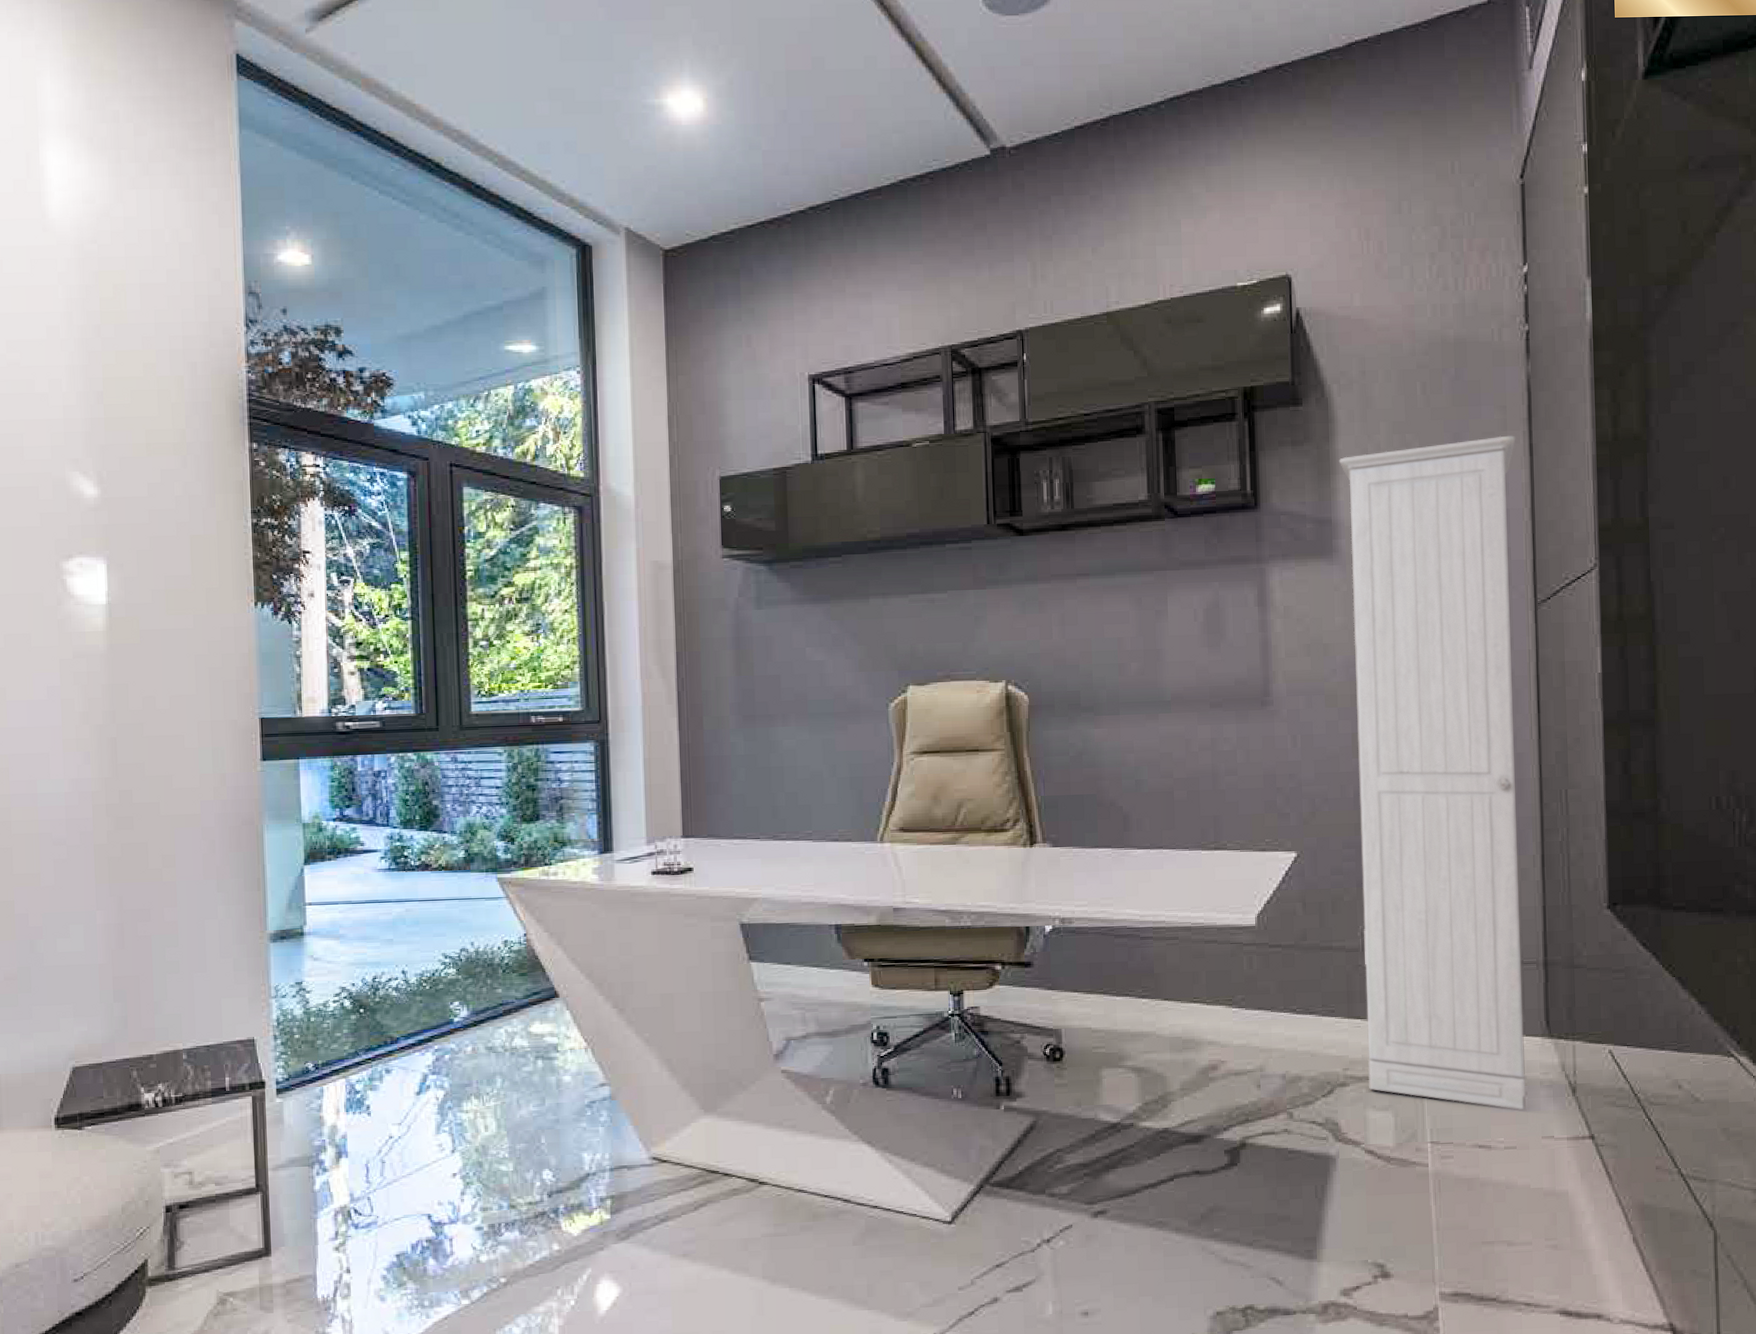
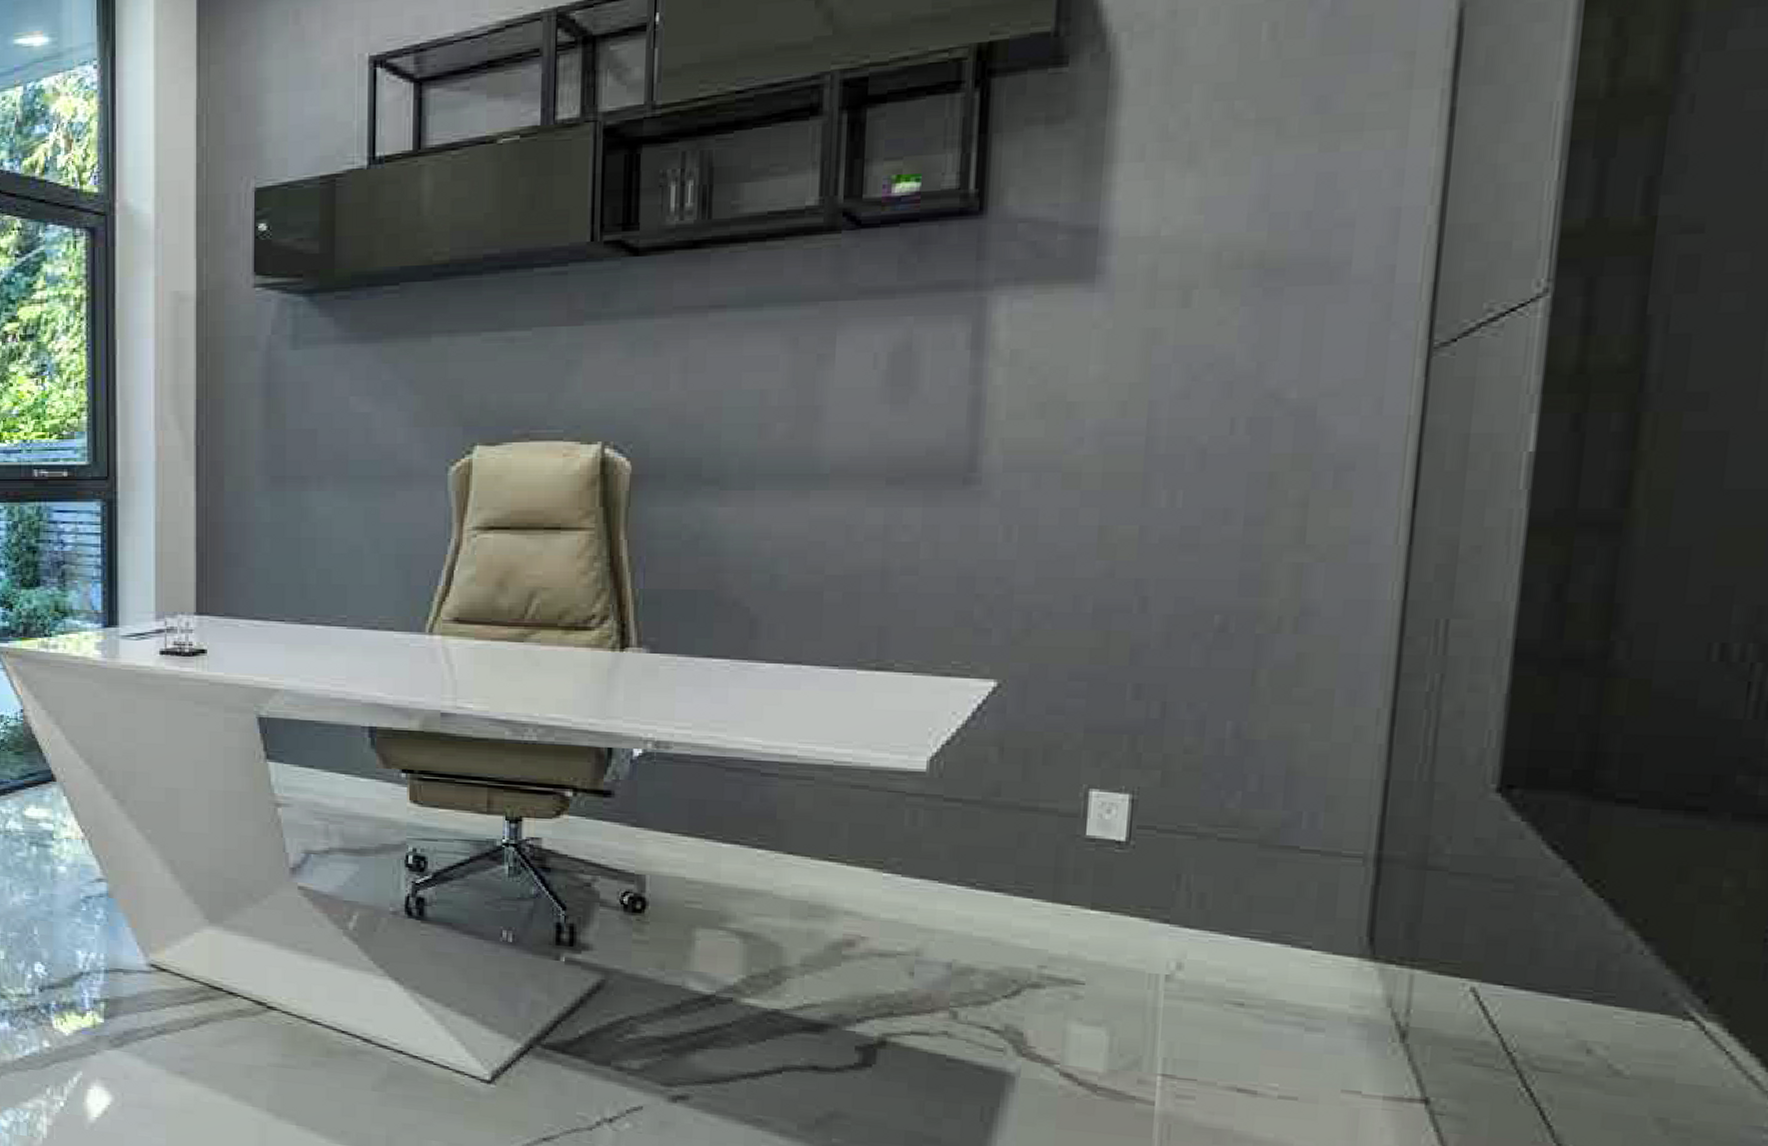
cabinet: present [1338,435,1527,1111] -> none [1074,96,1427,1052]

